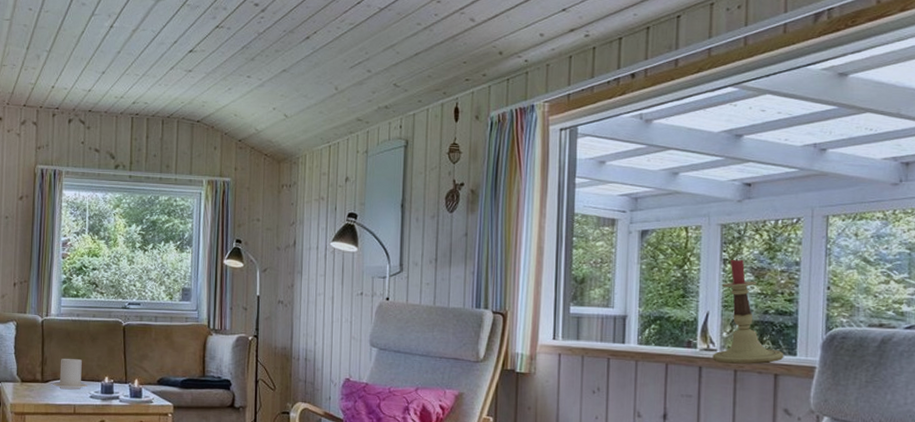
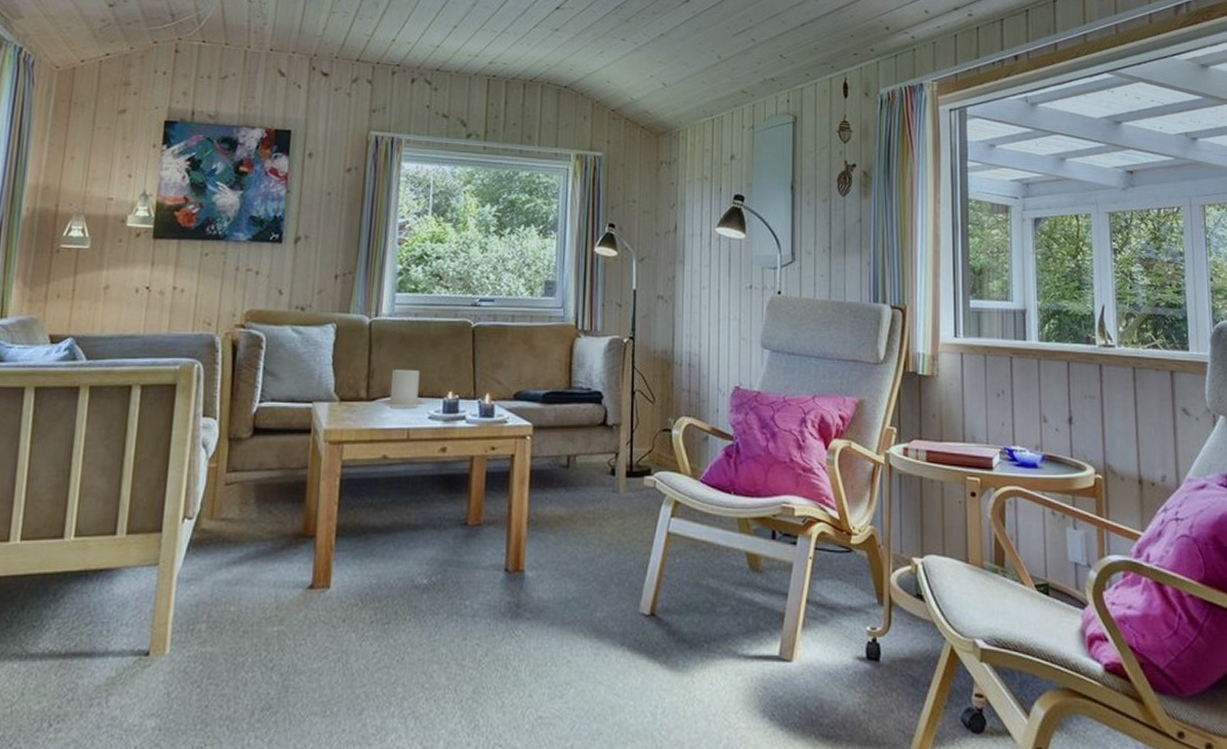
candlestick: present [712,258,784,364] -> none [1111,248,1178,361]

